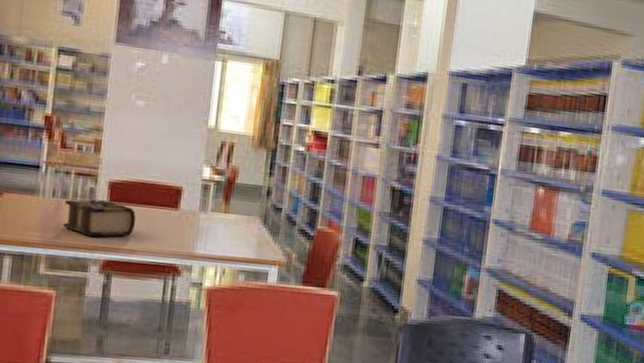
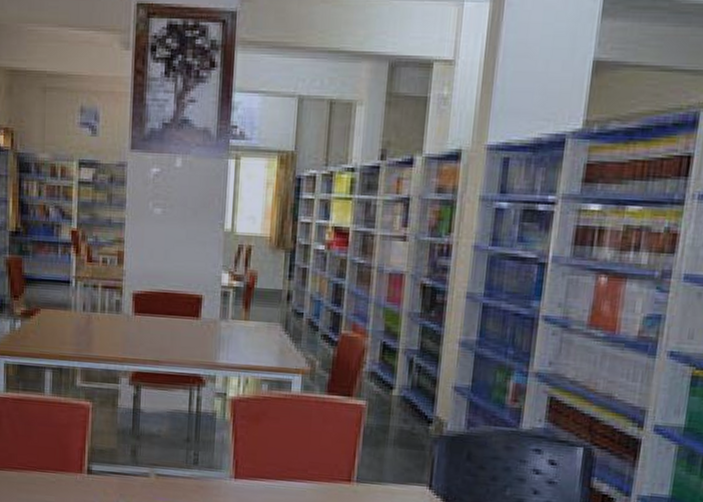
book: present [63,199,136,237] -> none [94,311,160,349]

